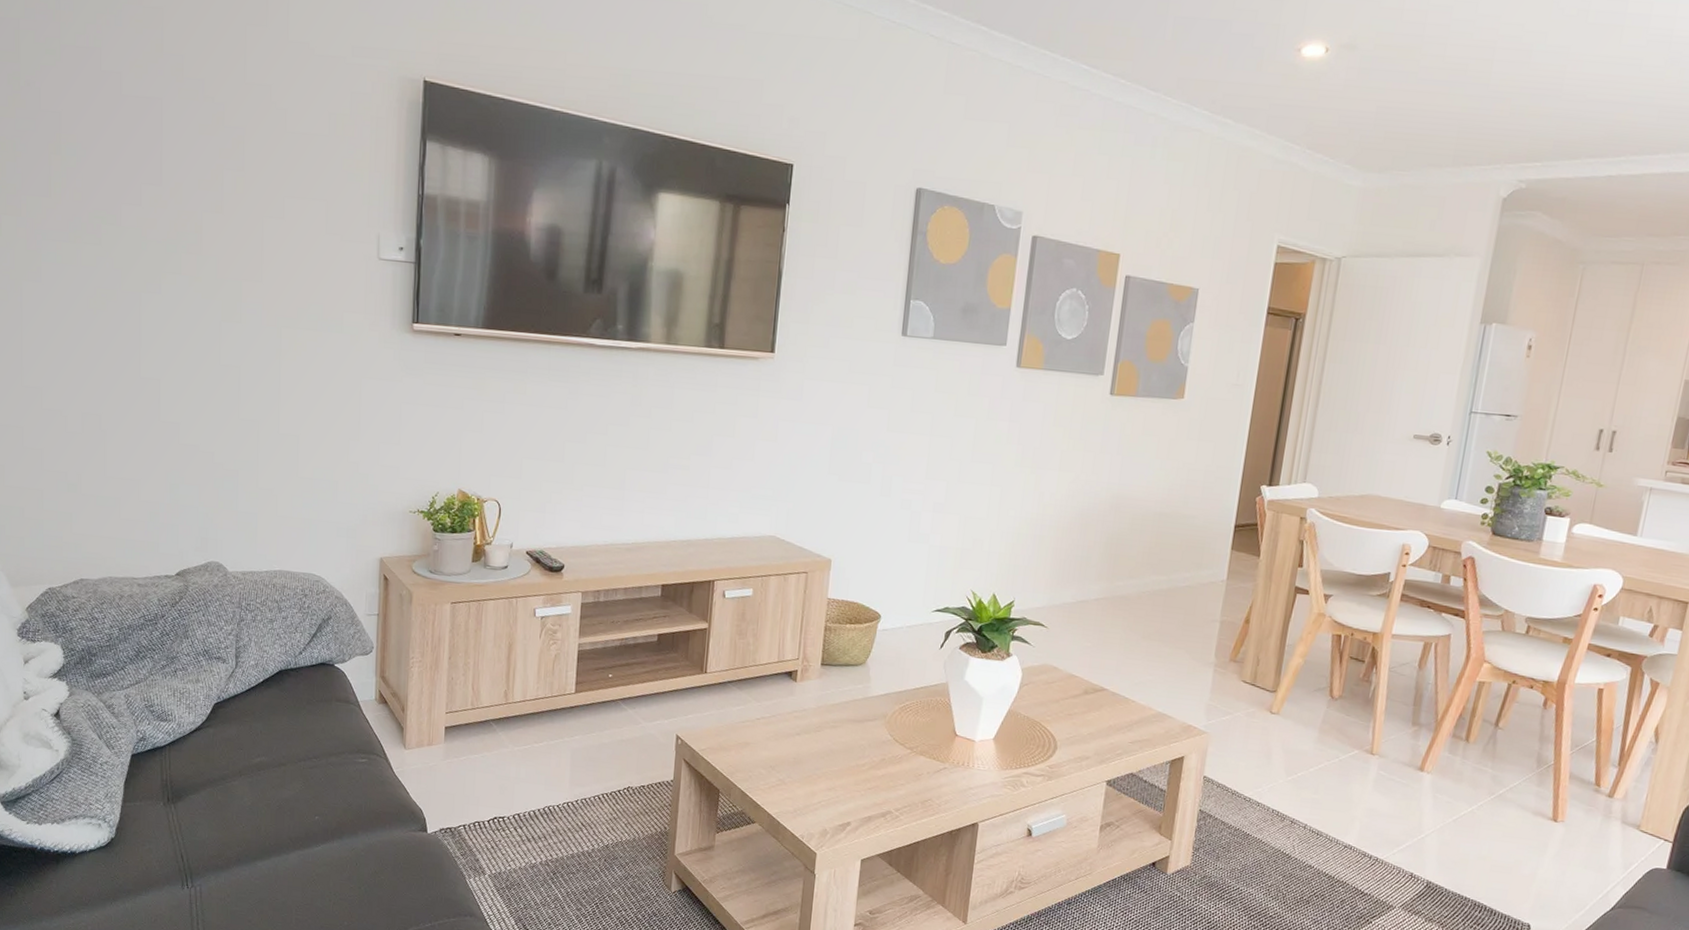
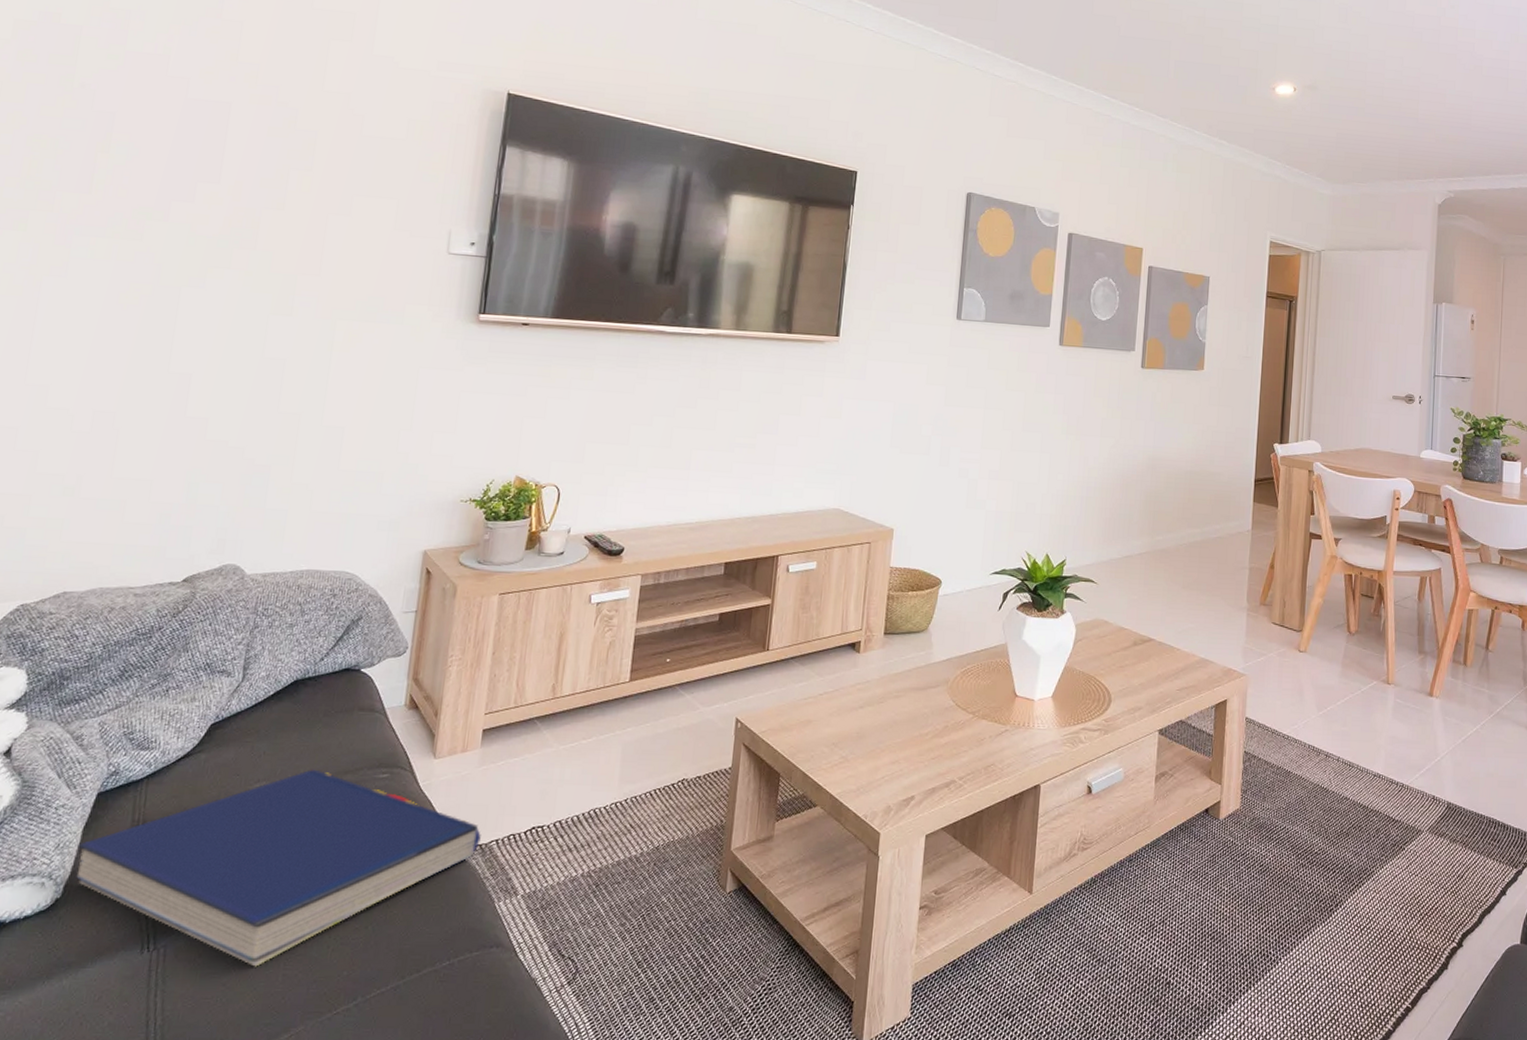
book: none [122,749,450,910] -> present [76,769,481,967]

